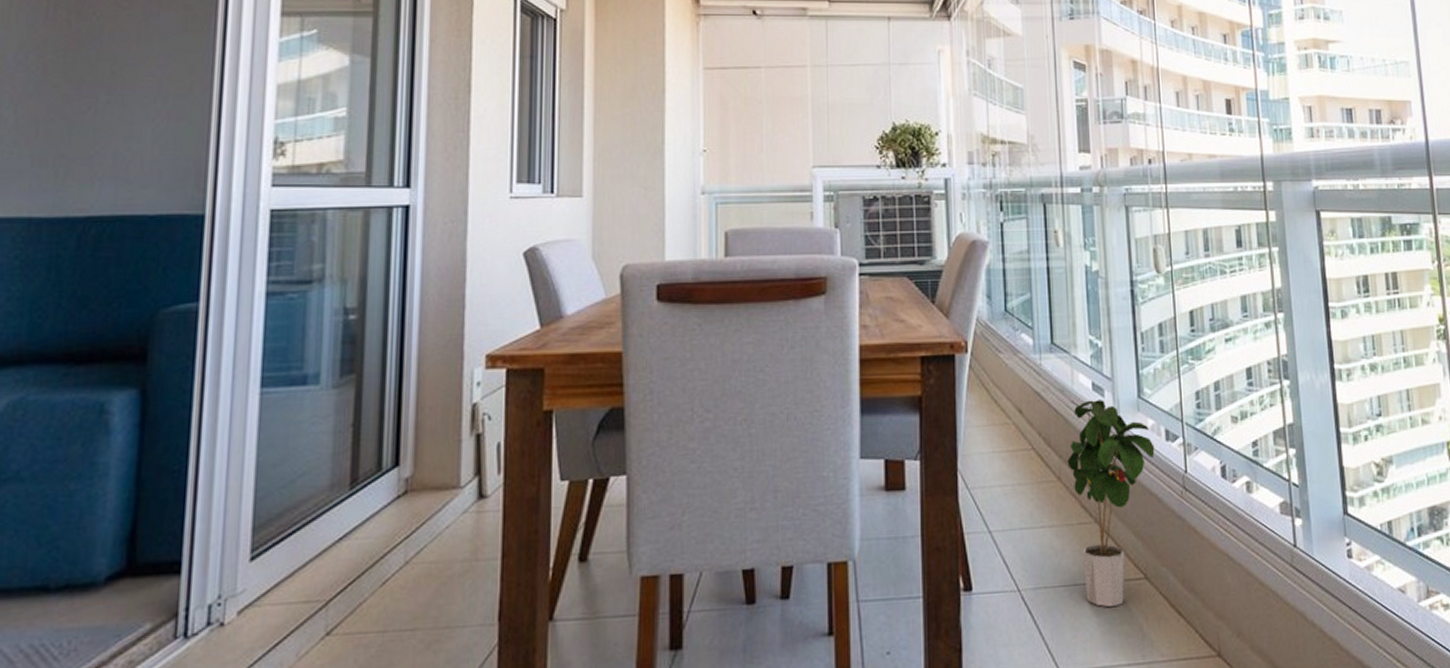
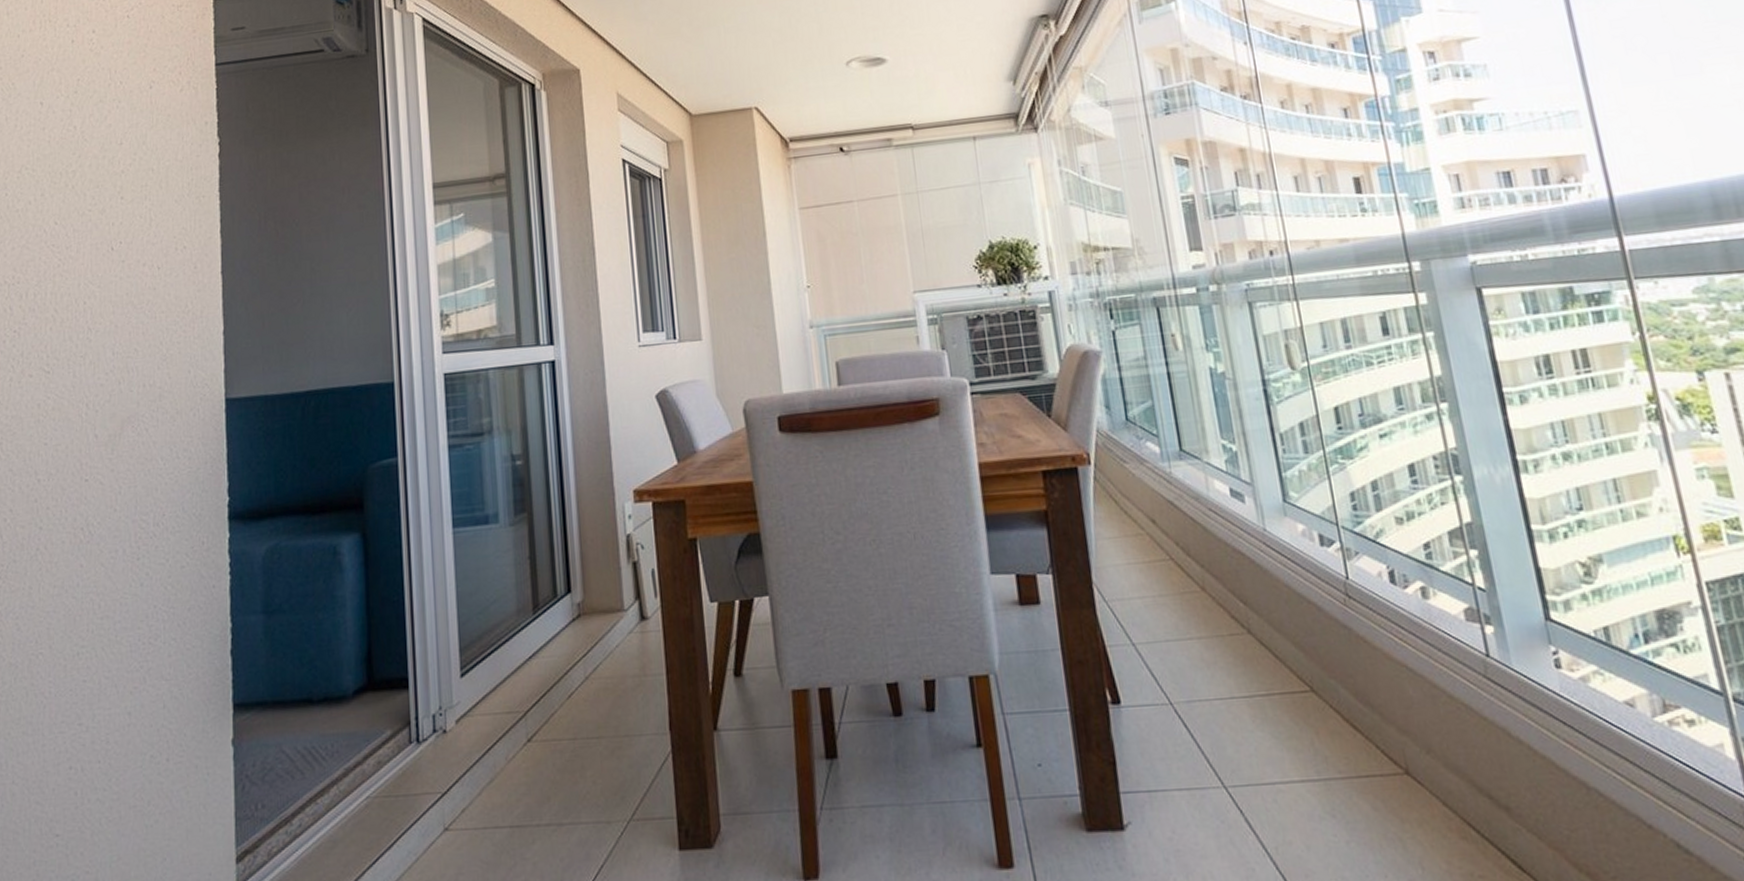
potted plant: present [1067,400,1155,607] -> none [1210,506,1309,721]

